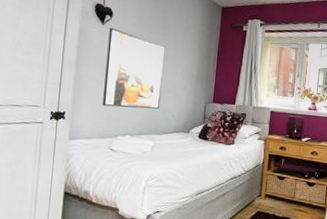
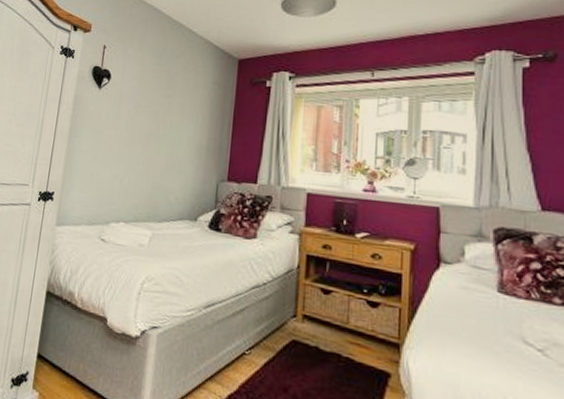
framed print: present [102,27,166,109] -> none [95,92,169,190]

